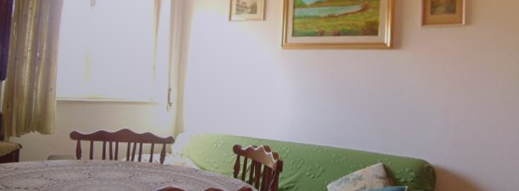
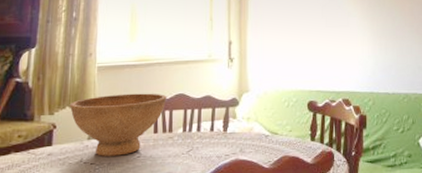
bowl: none [33,125,114,175] -> present [69,93,167,156]

